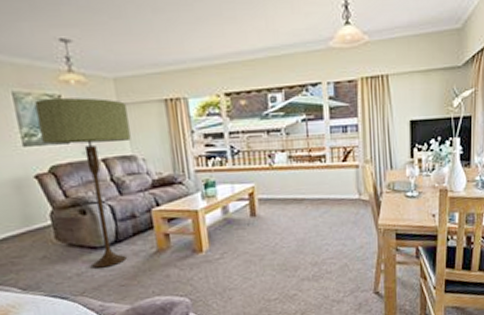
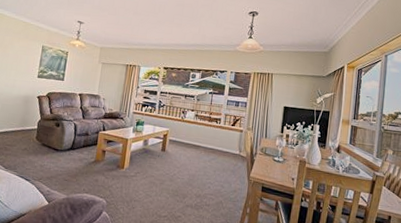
floor lamp: present [35,97,131,268] -> none [49,52,103,165]

